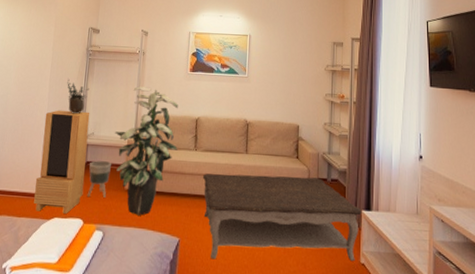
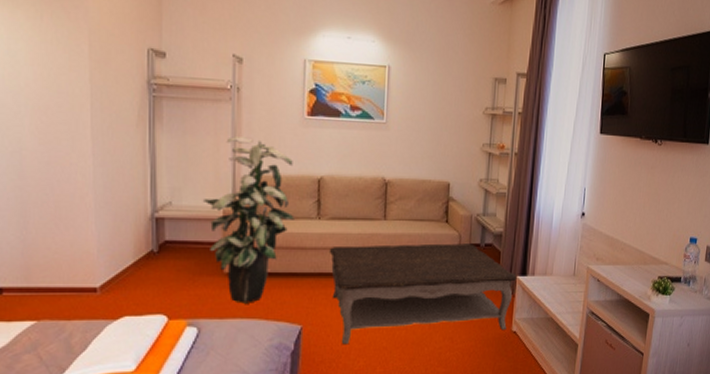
storage cabinet: present [34,110,90,214] -> none [87,171,164,310]
potted plant: present [67,79,89,114] -> none [121,126,158,177]
planter: present [87,160,111,198] -> none [169,237,201,287]

